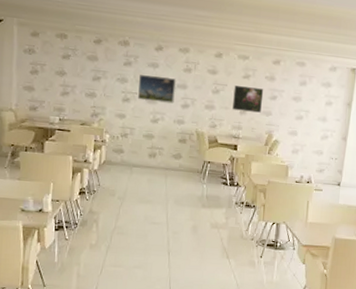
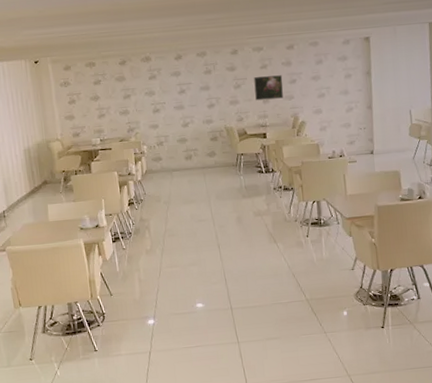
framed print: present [138,75,177,104] -> none [165,82,200,109]

